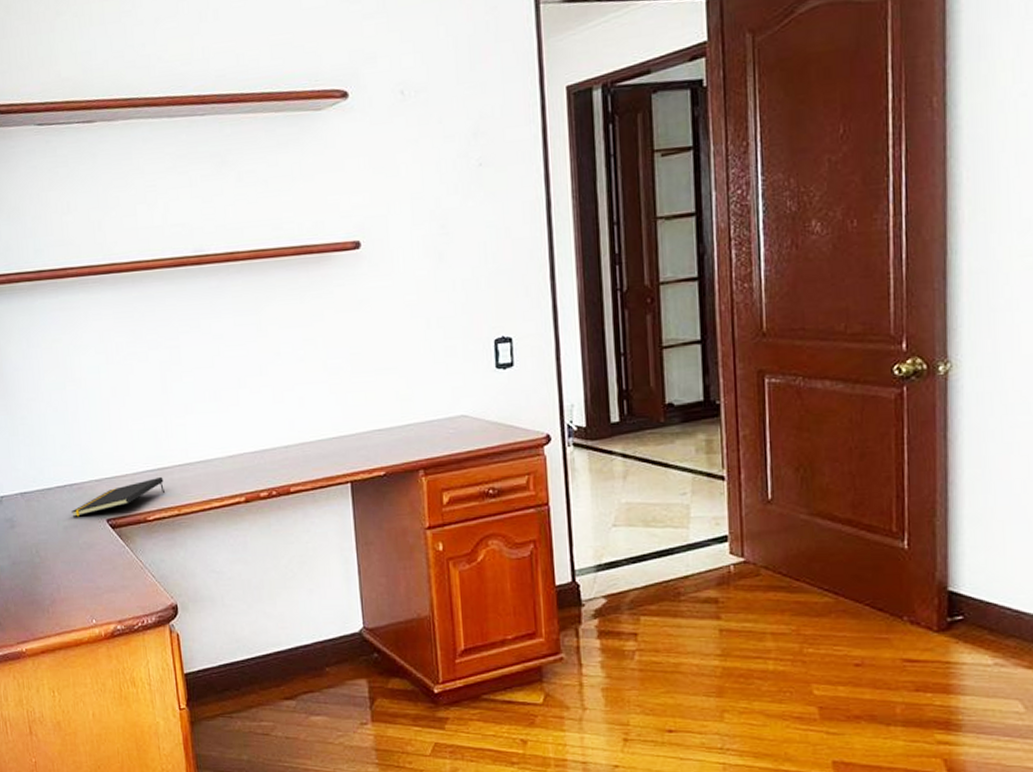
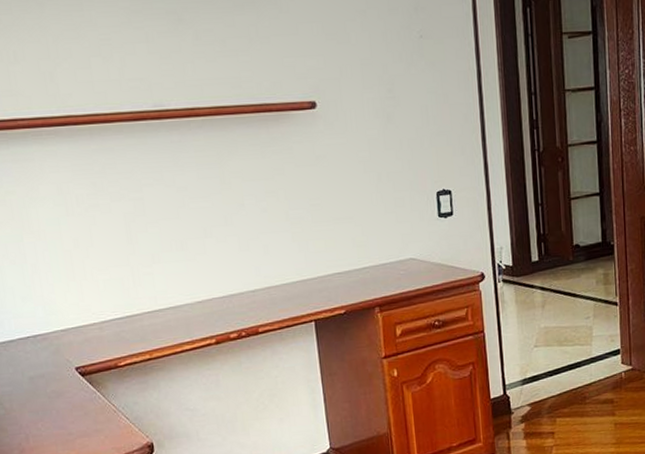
notepad: present [71,476,165,517] -> none [37,323,135,368]

